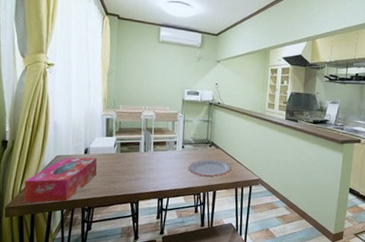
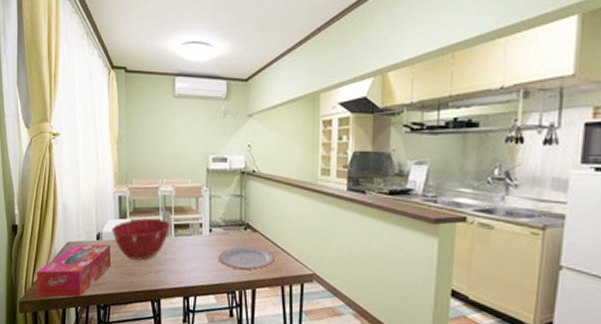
mixing bowl: none [99,137,151,170] -> present [112,219,171,260]

